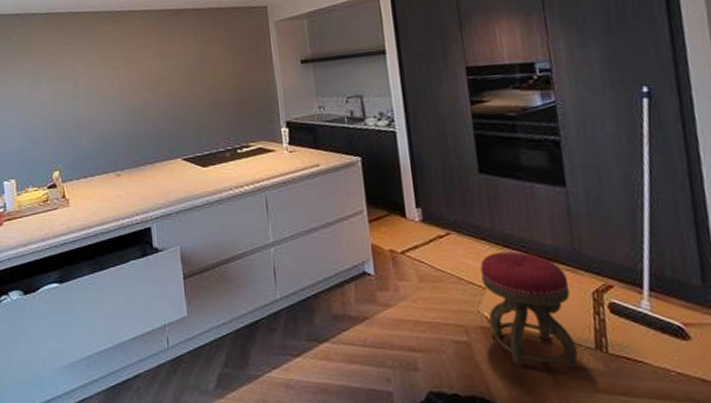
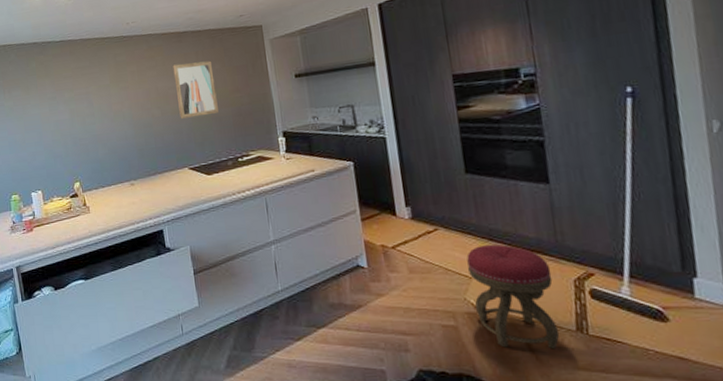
wall art: none [169,41,217,104] -> present [172,60,219,119]

